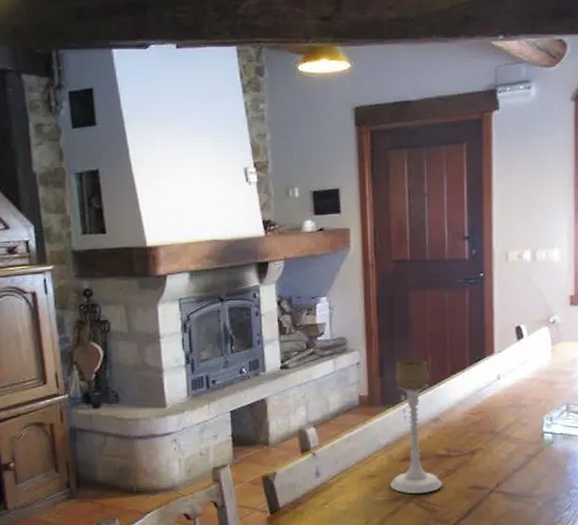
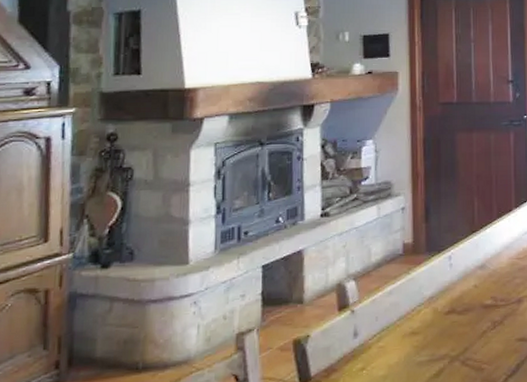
candle holder: present [389,359,443,494] -> none [433,203,490,351]

